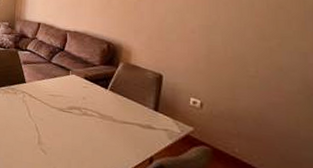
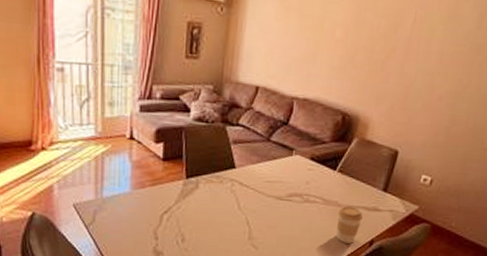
coffee cup: none [114,122,138,159] -> present [336,206,363,244]

